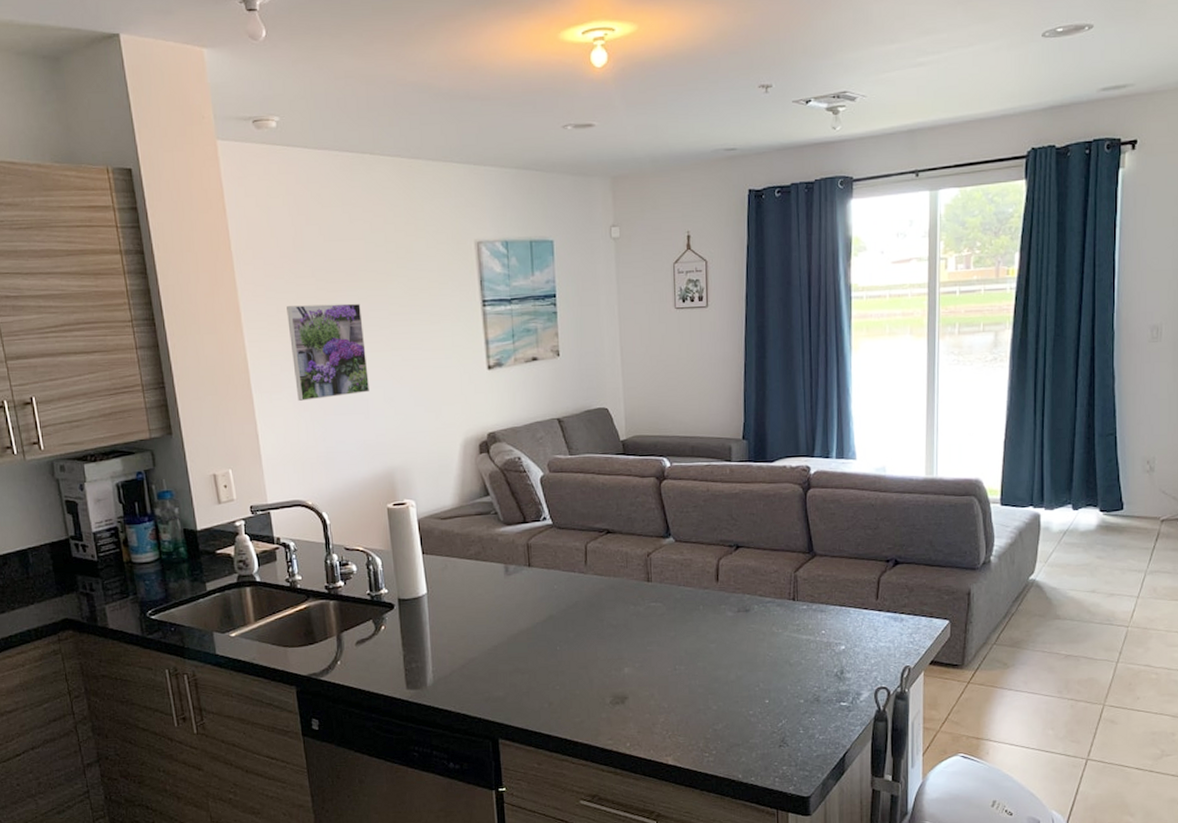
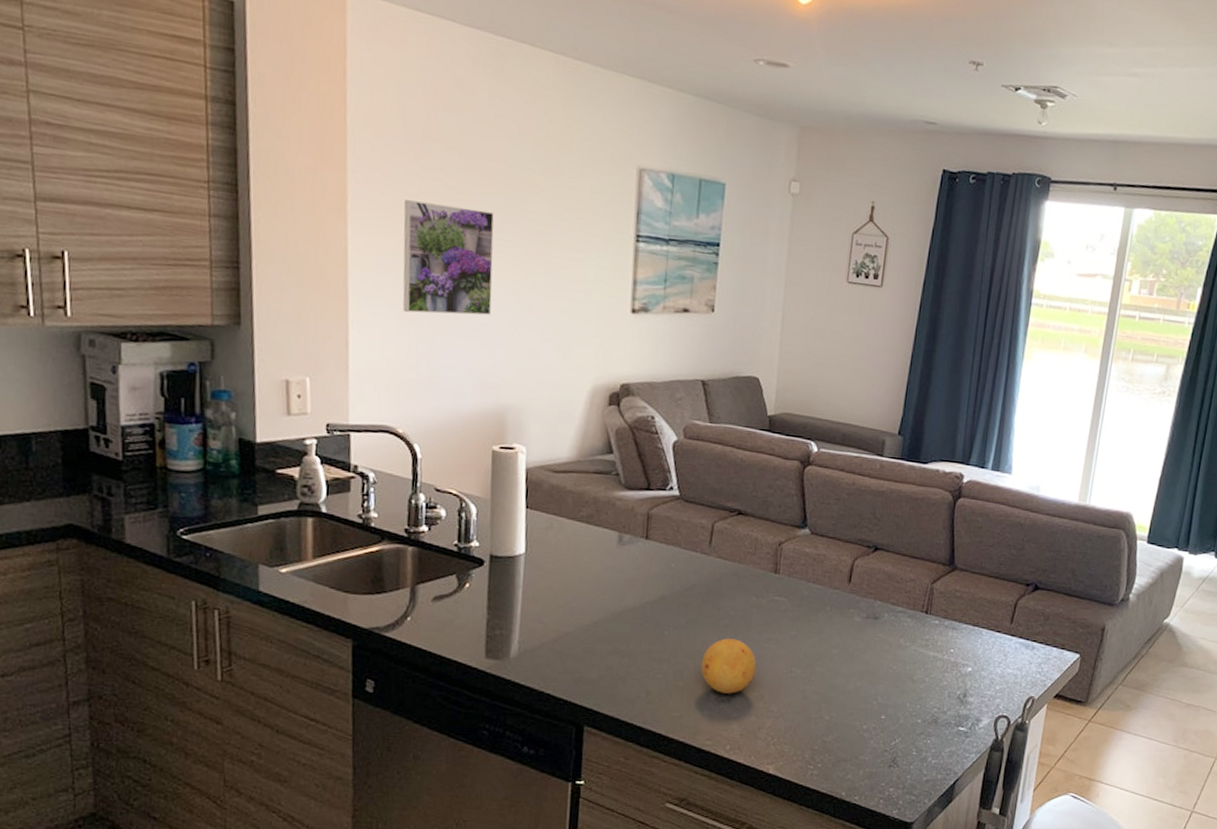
fruit: none [593,646,643,696] -> present [700,638,757,694]

